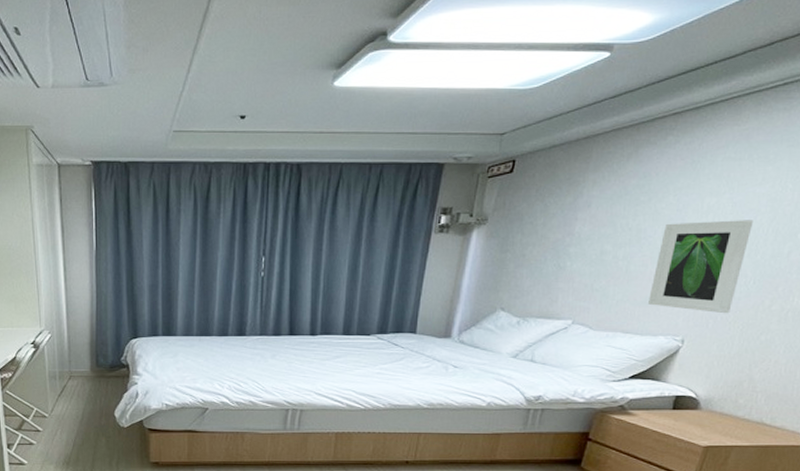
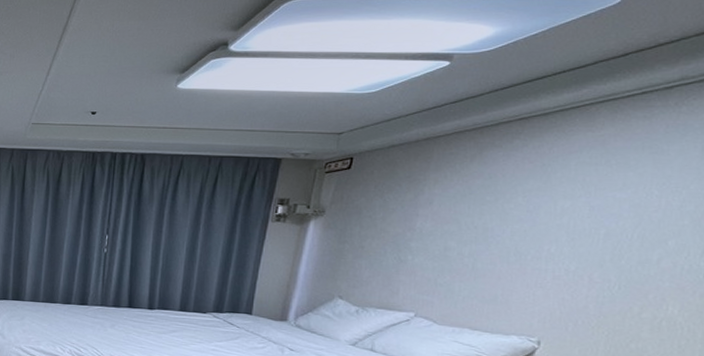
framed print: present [648,220,754,314] -> none [498,223,615,318]

